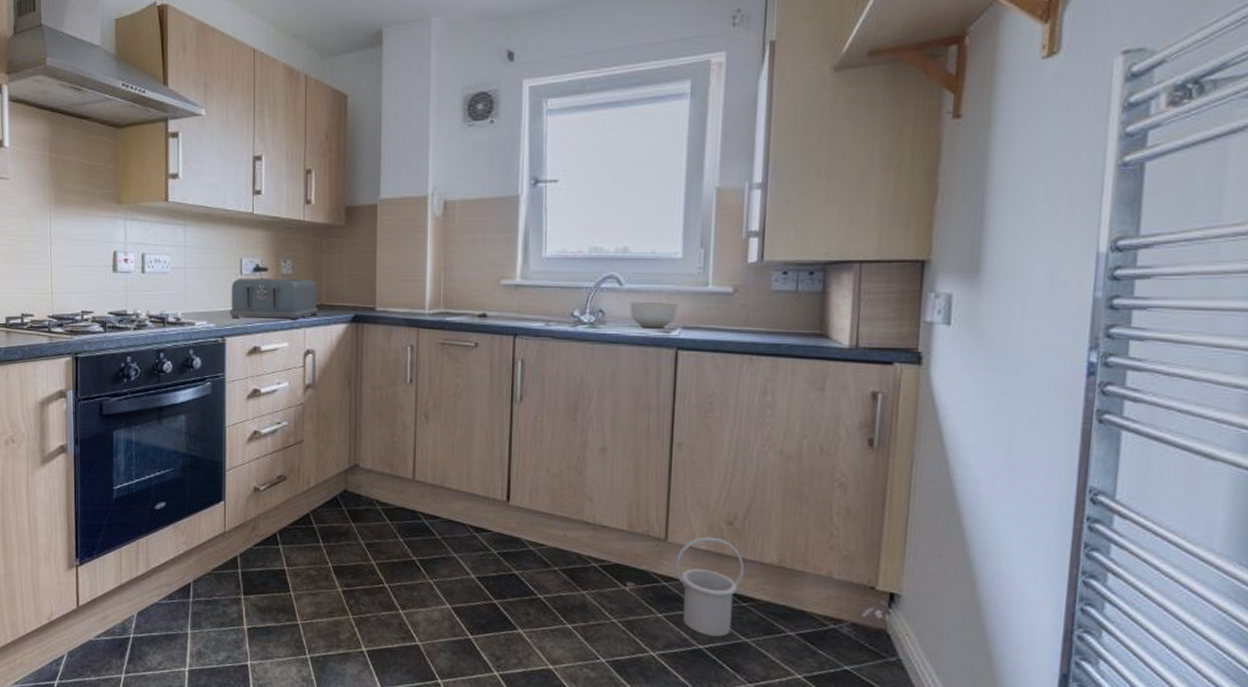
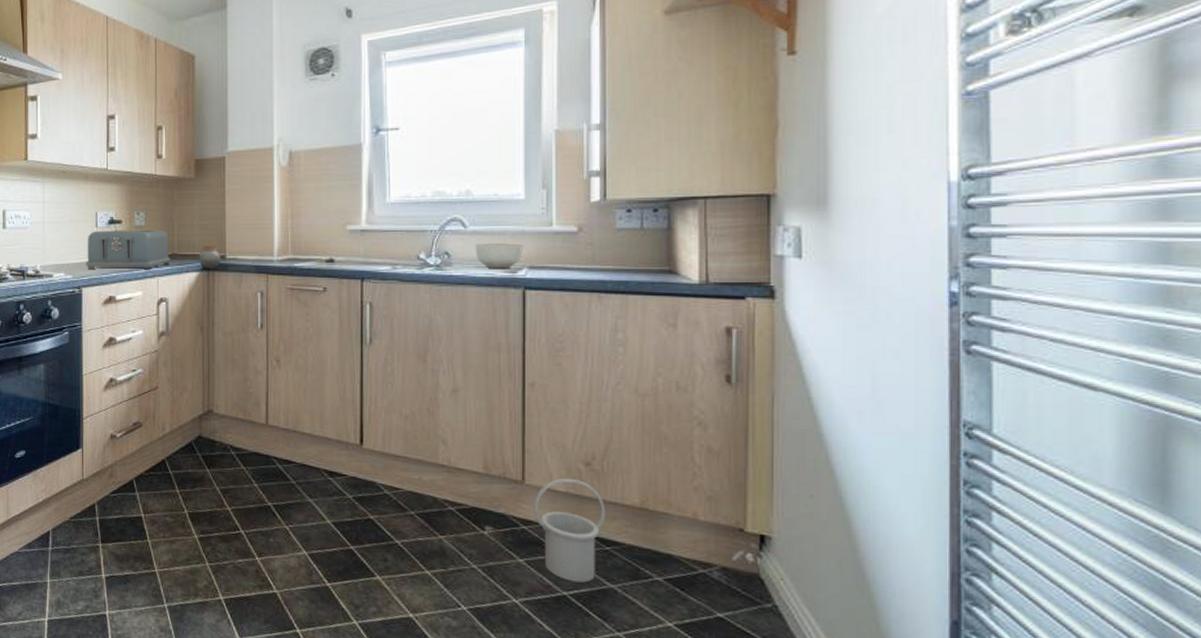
jar: none [348,296,371,322] -> present [199,245,221,270]

